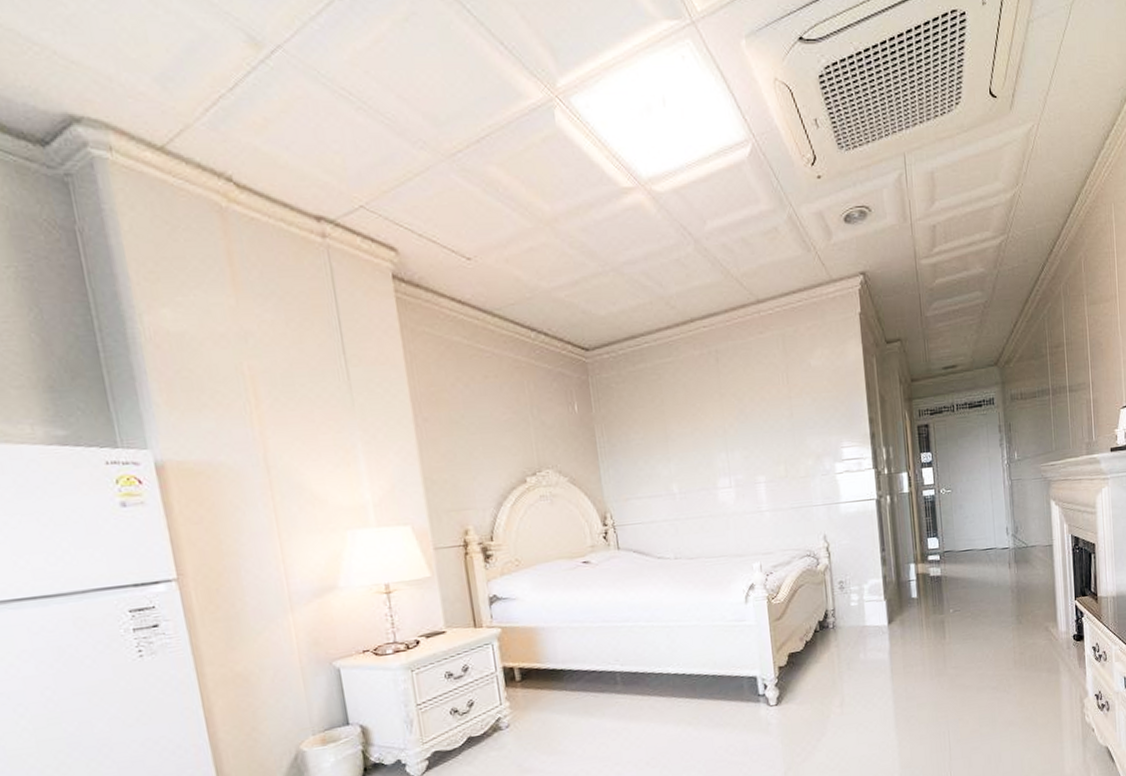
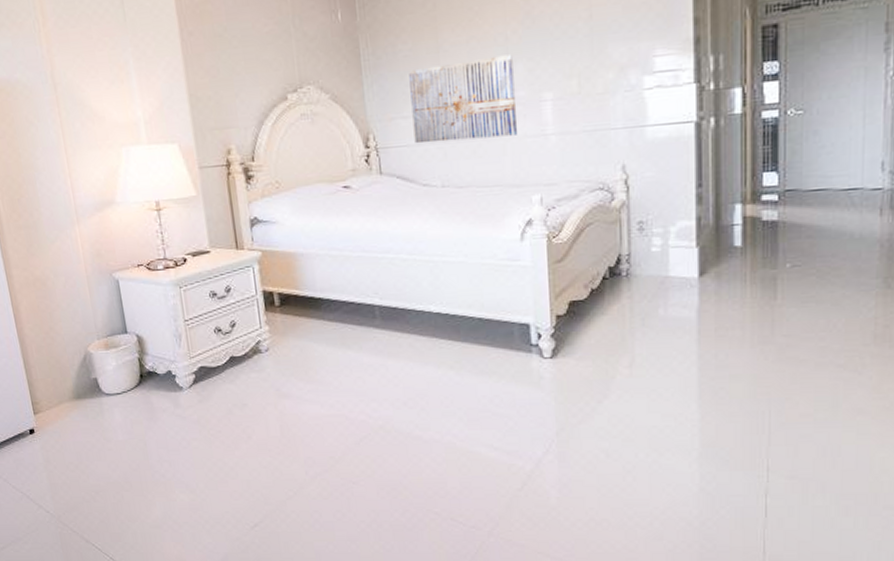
wall art: none [641,444,739,521] -> present [409,54,518,144]

